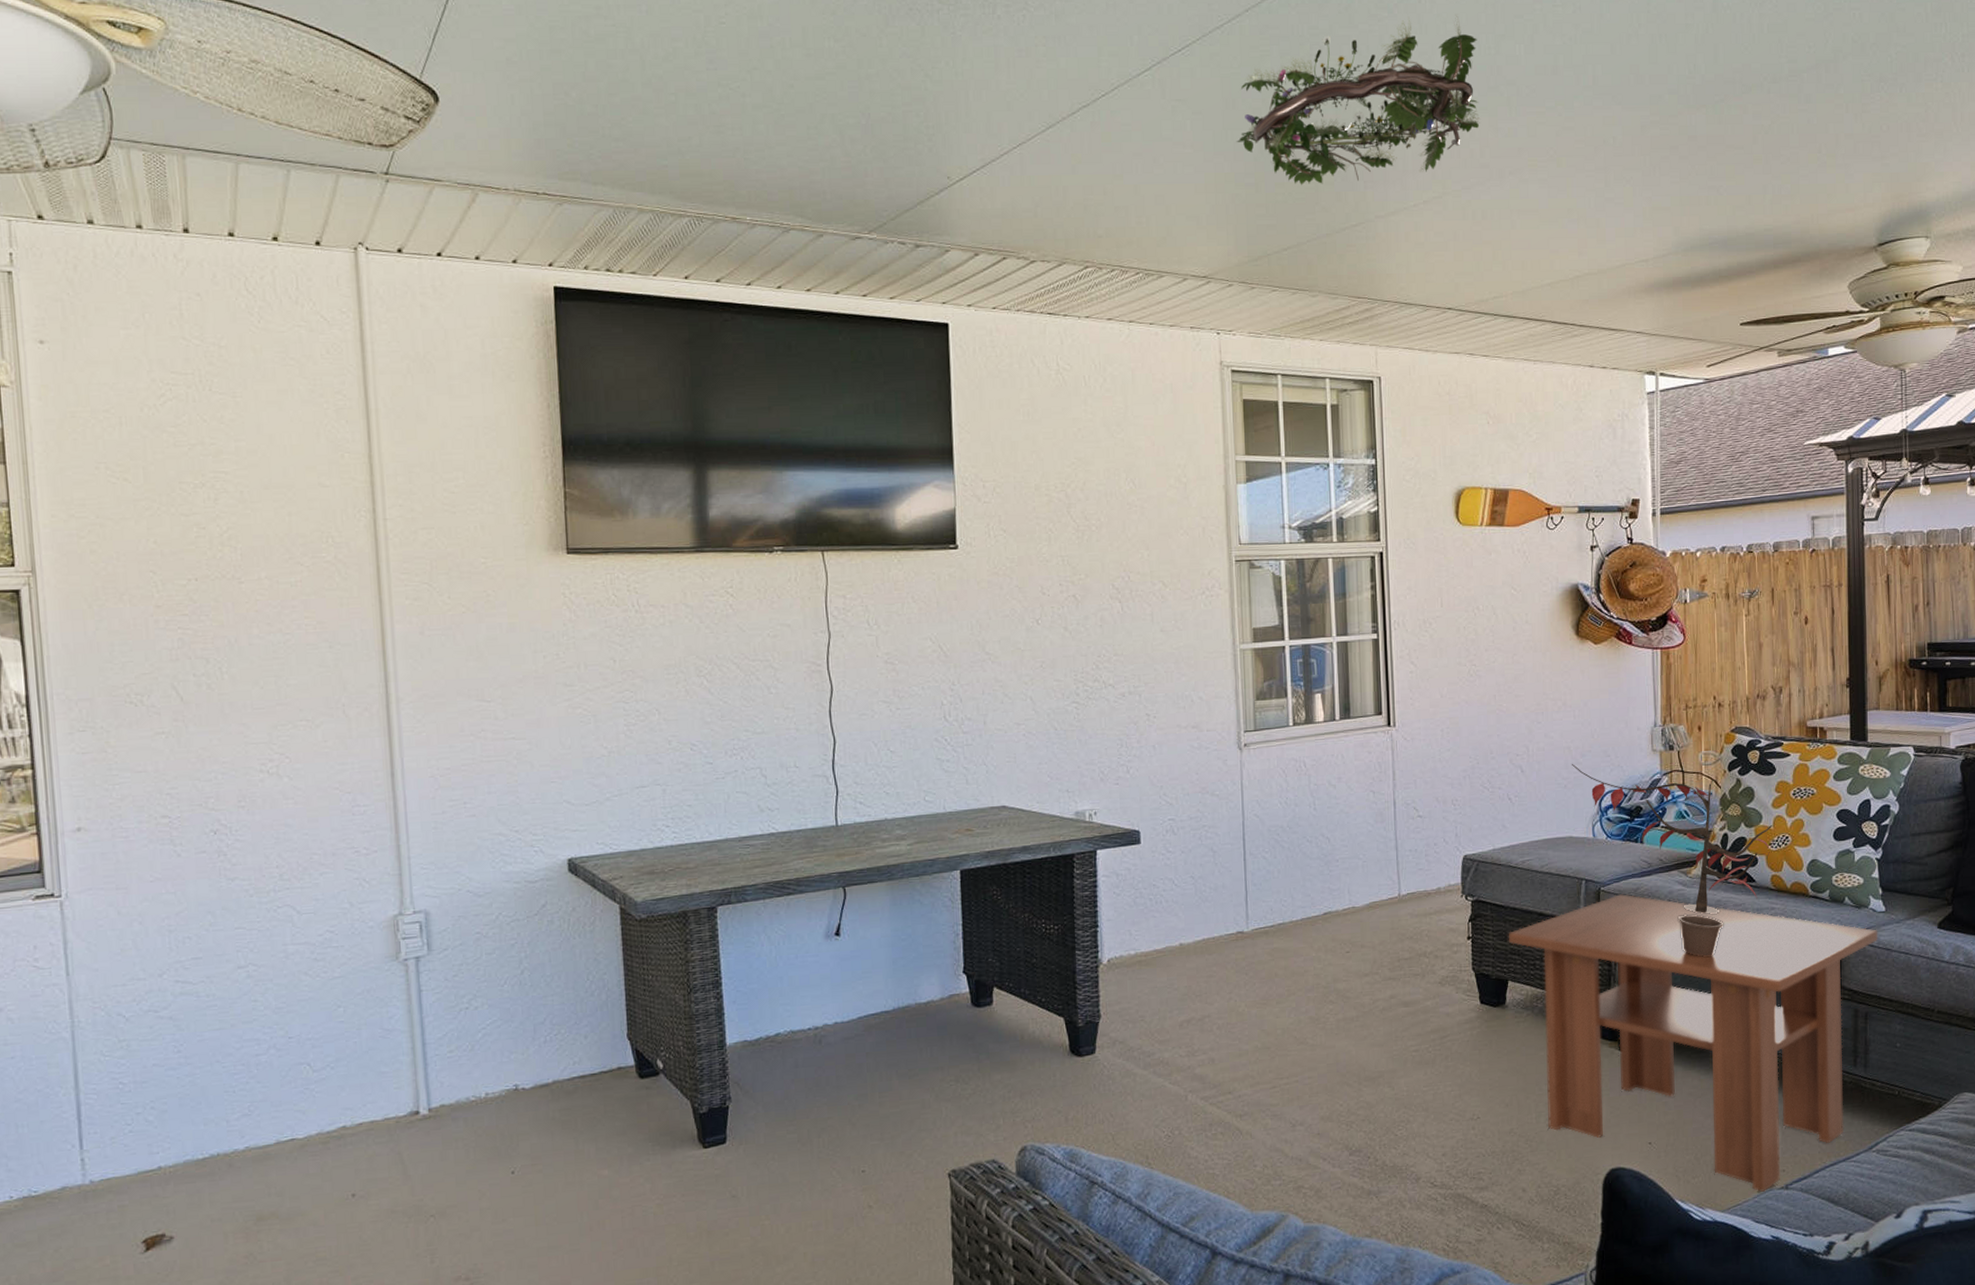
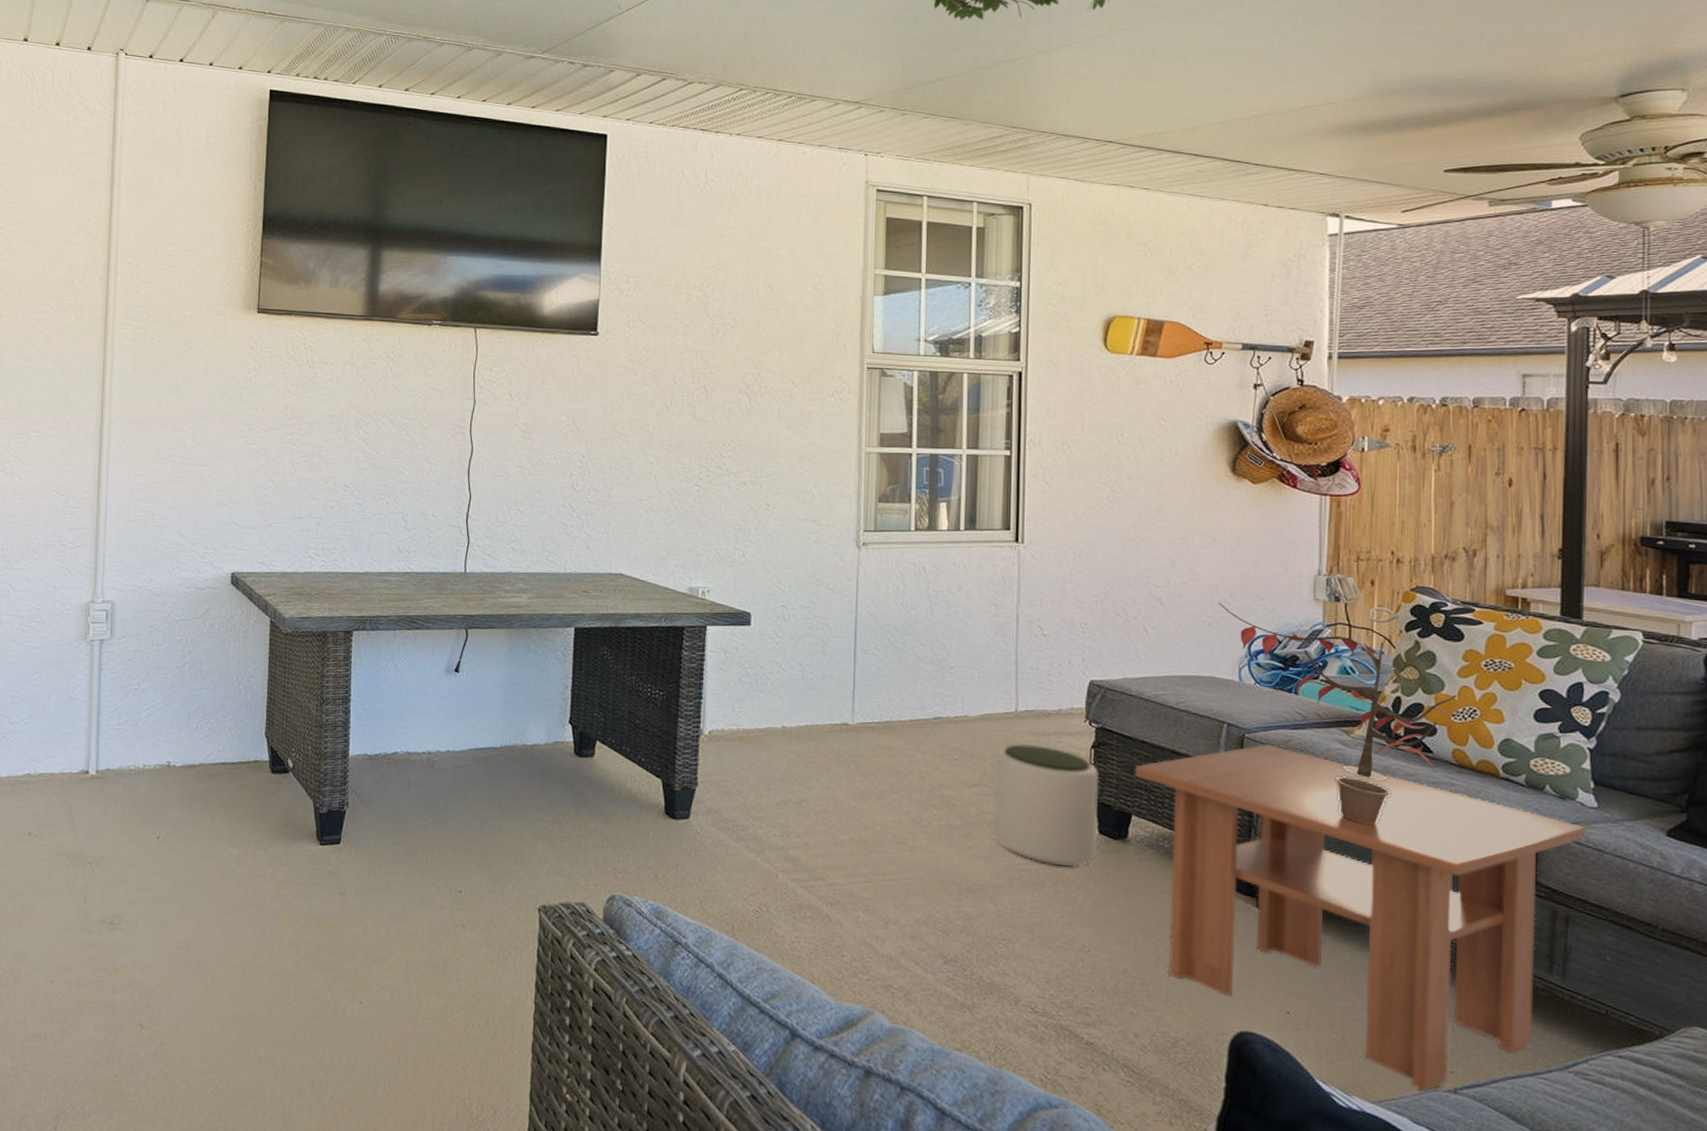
plant pot: none [1385,926,1479,1042] -> present [993,744,1100,867]

